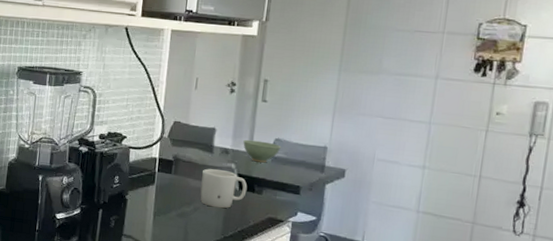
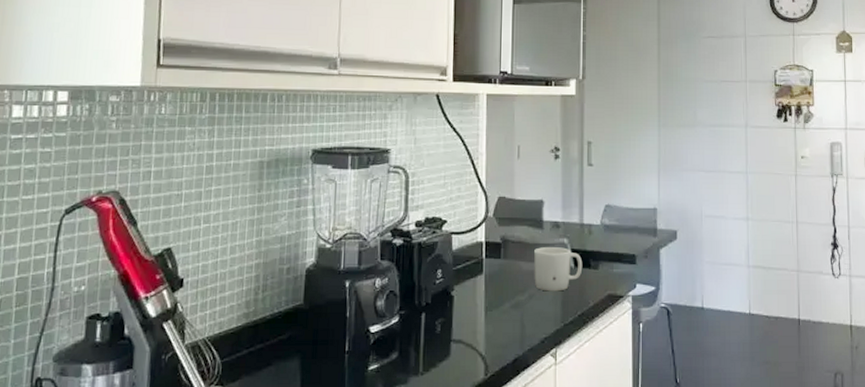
bowl: present [243,139,282,163] -> none [573,209,613,233]

